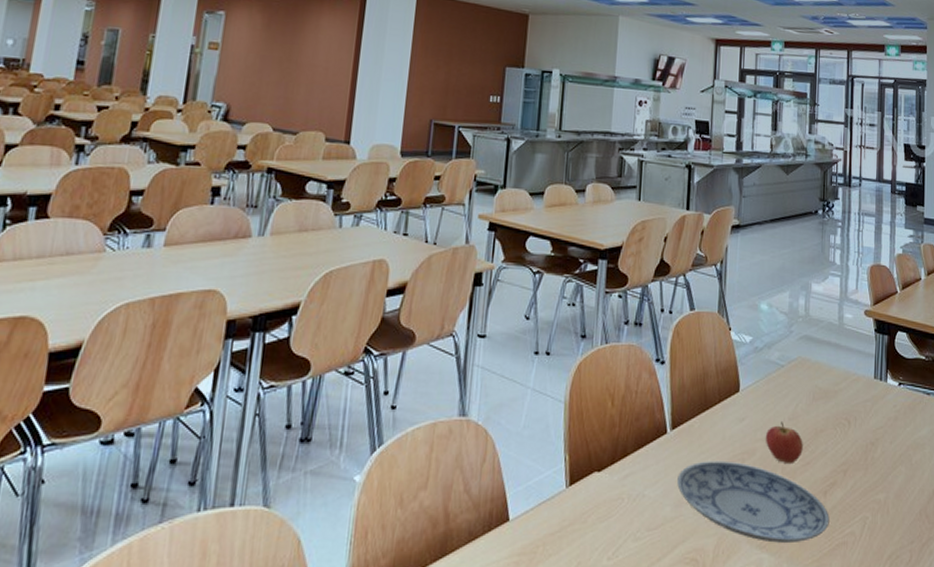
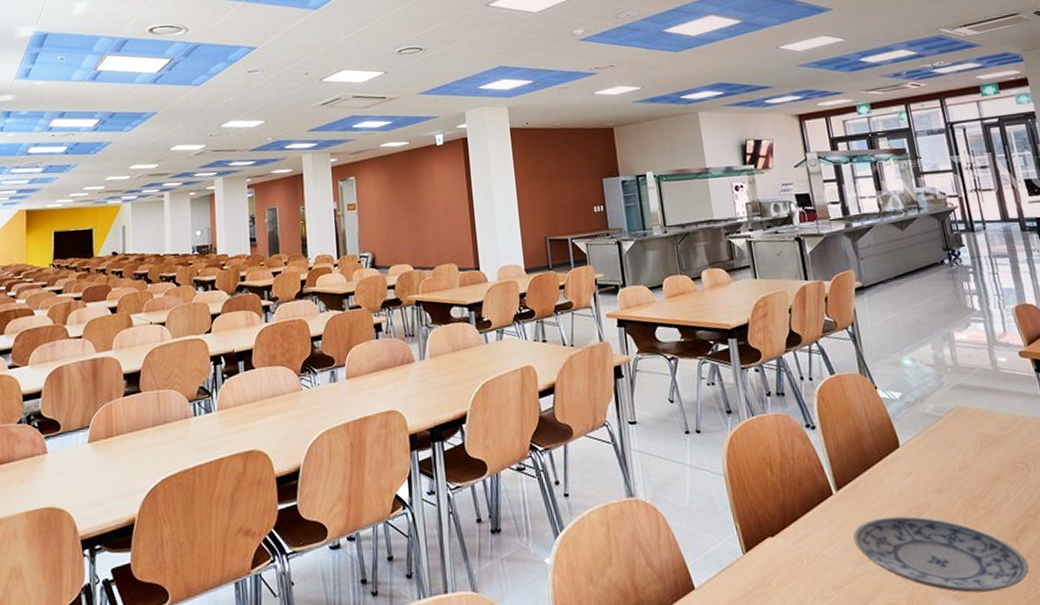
apple: present [765,422,803,465] -> none [937,472,983,514]

